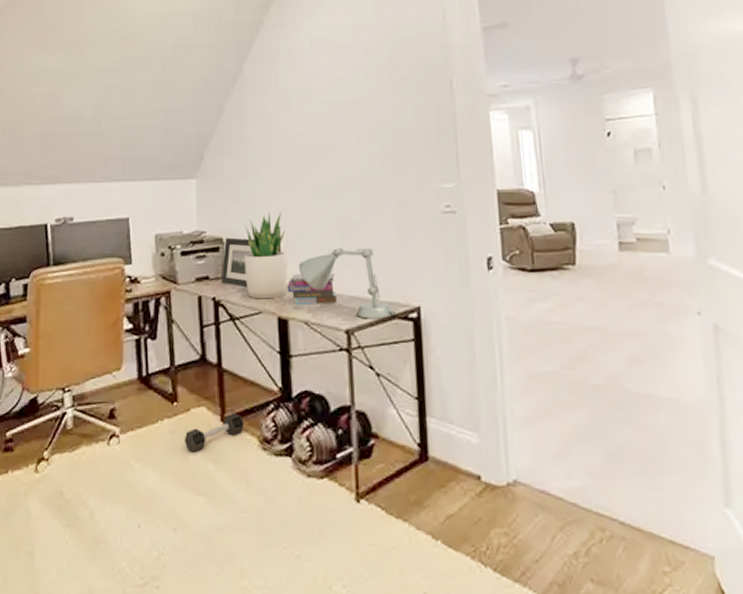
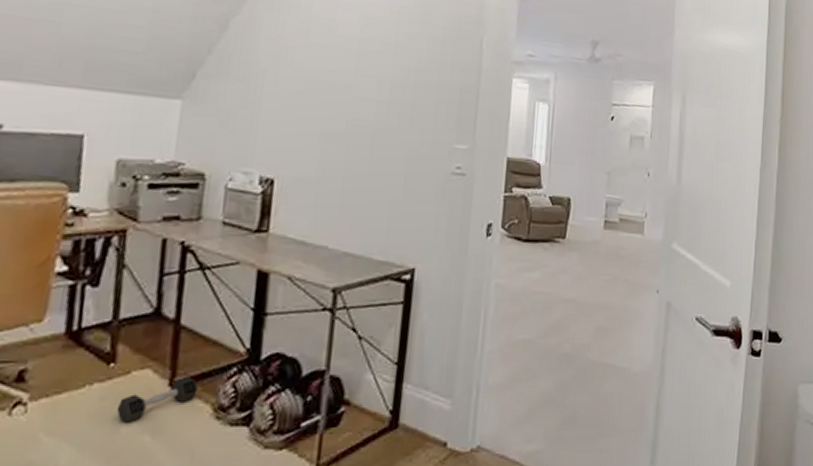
picture frame: present [221,237,254,288] -> none [194,173,243,234]
planter: present [244,211,287,299] -> none [225,149,282,249]
books: present [287,272,338,306] -> none [273,223,331,259]
desk lamp: present [298,248,397,319] -> none [290,199,390,279]

